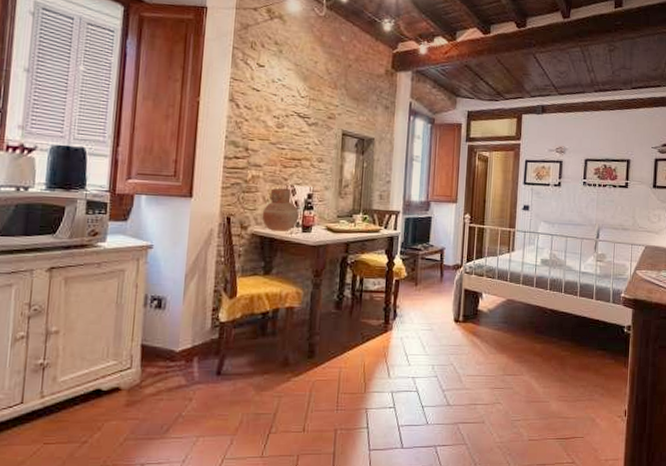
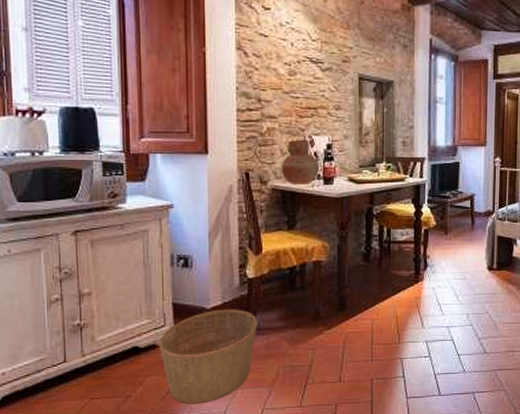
basket: none [122,352,226,452] -> present [159,309,257,404]

